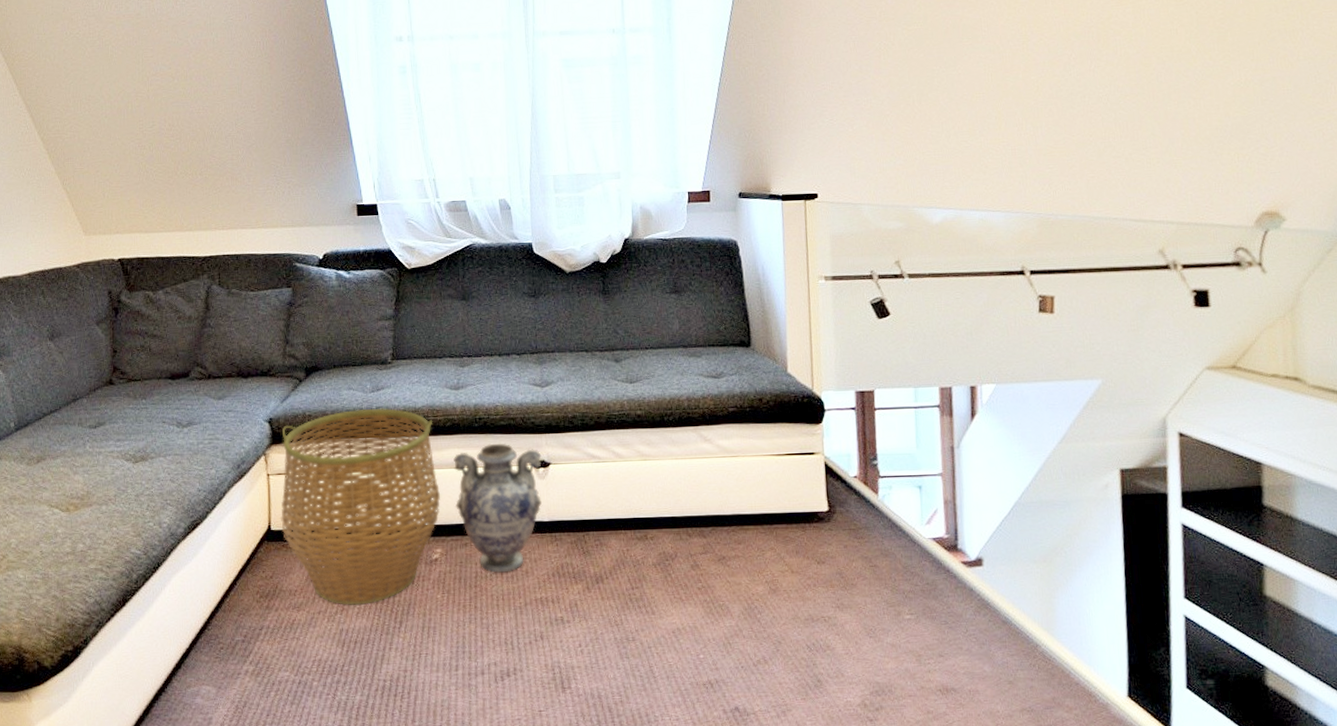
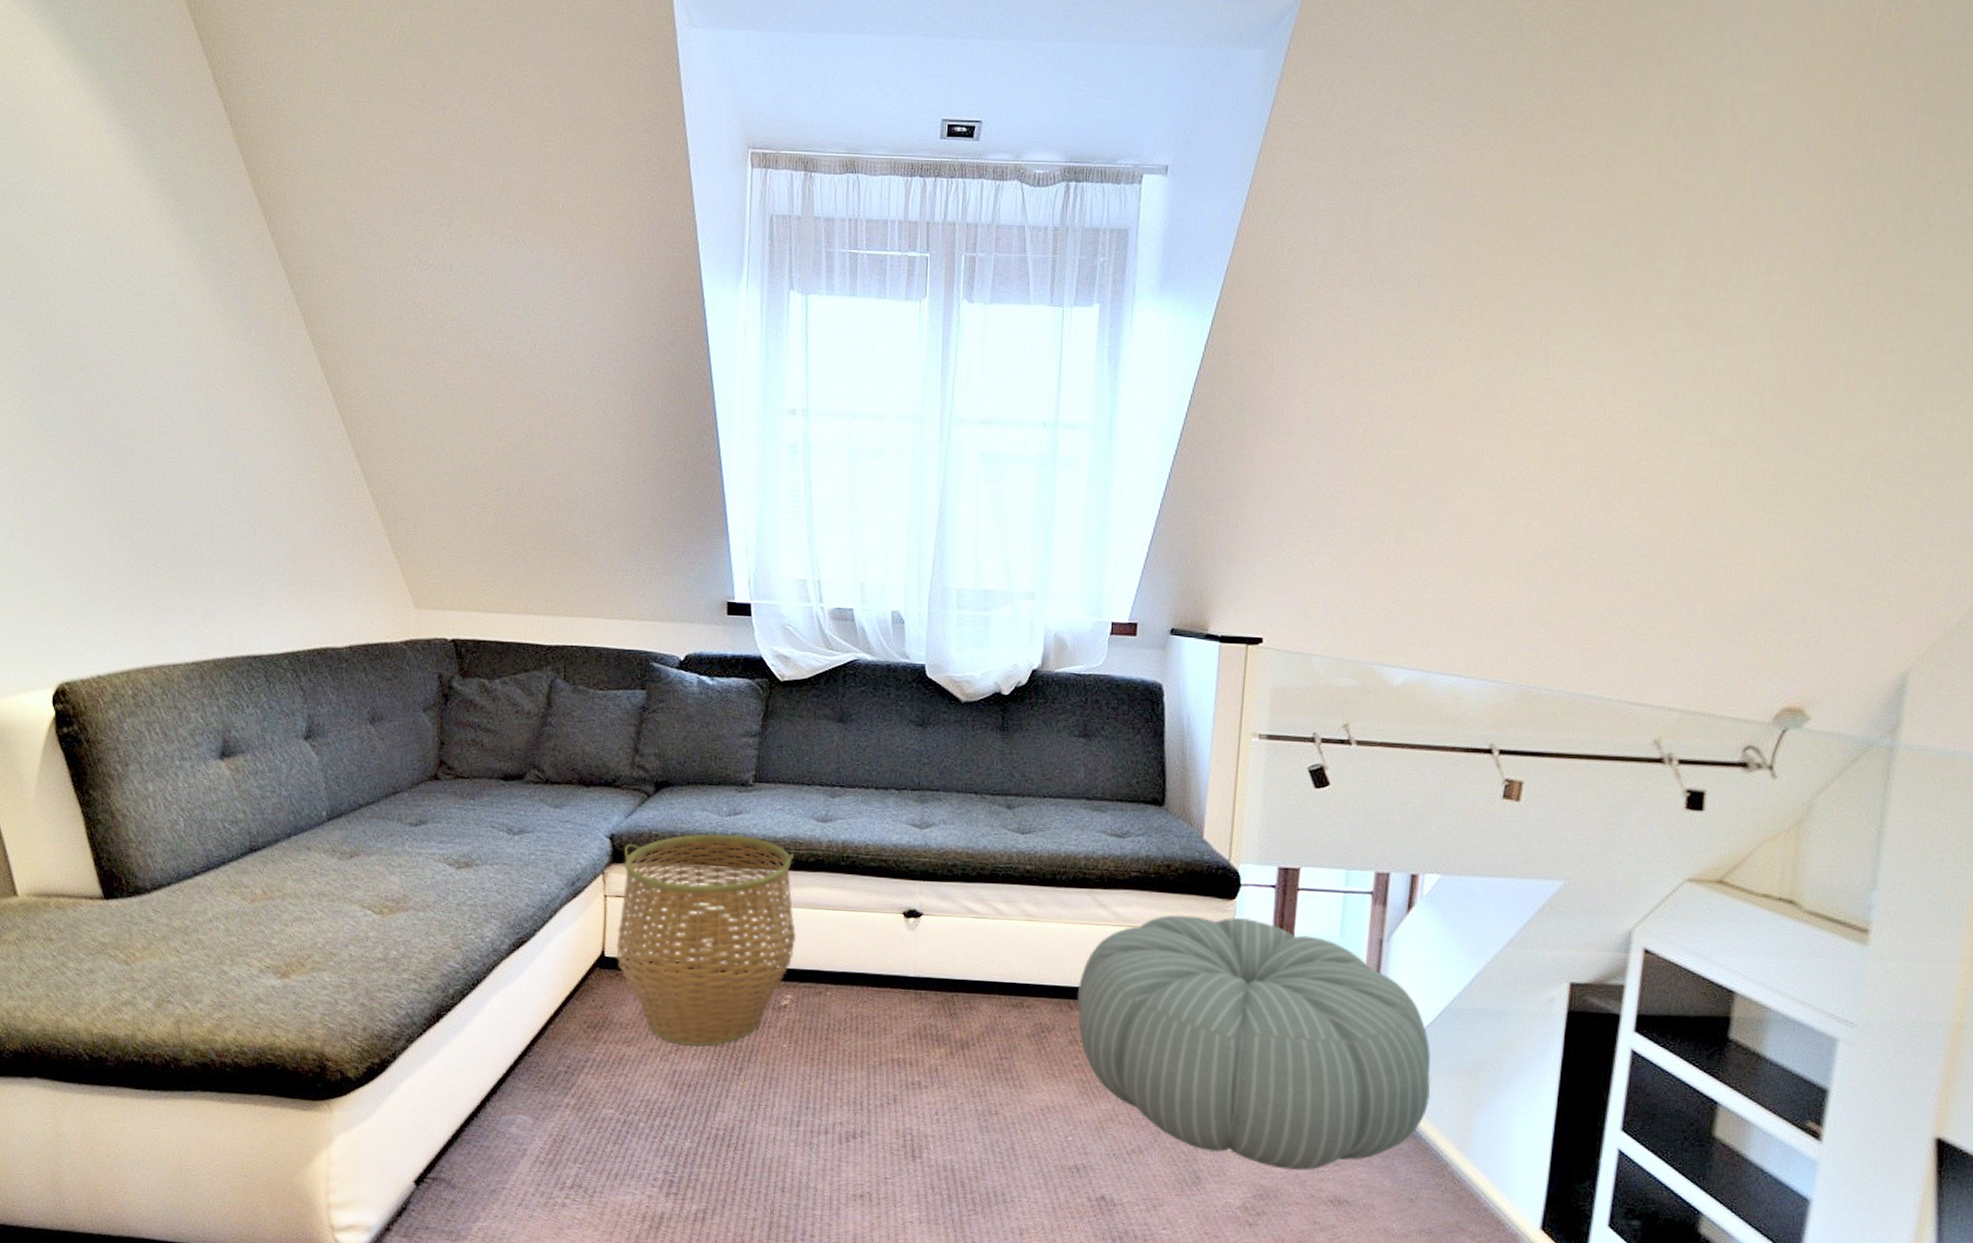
decorative vase: present [454,443,543,573] -> none [811,885,913,1028]
pouf: none [693,439,1013,666] -> present [1077,915,1431,1171]

